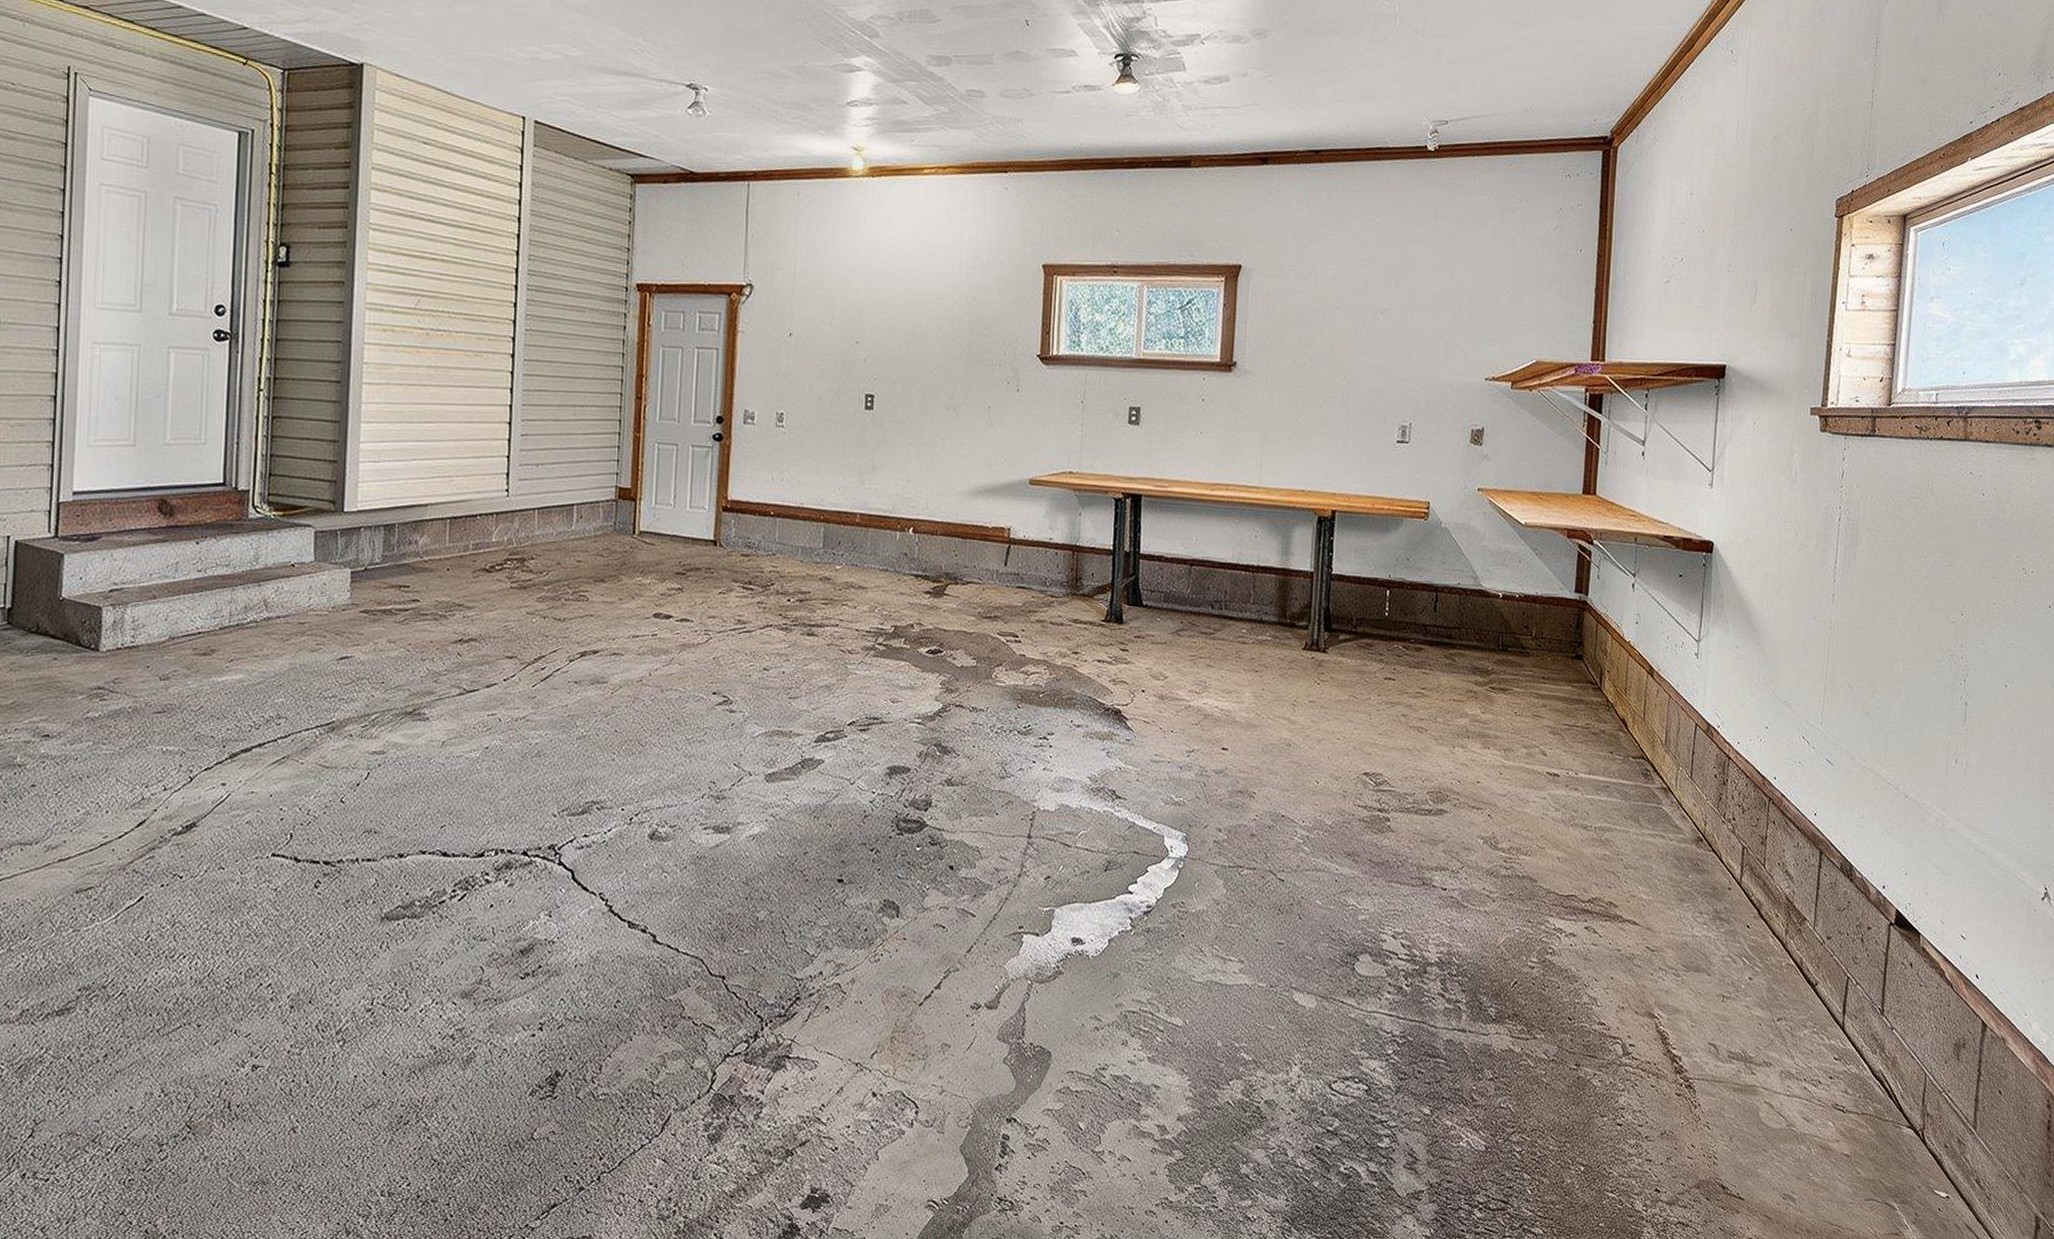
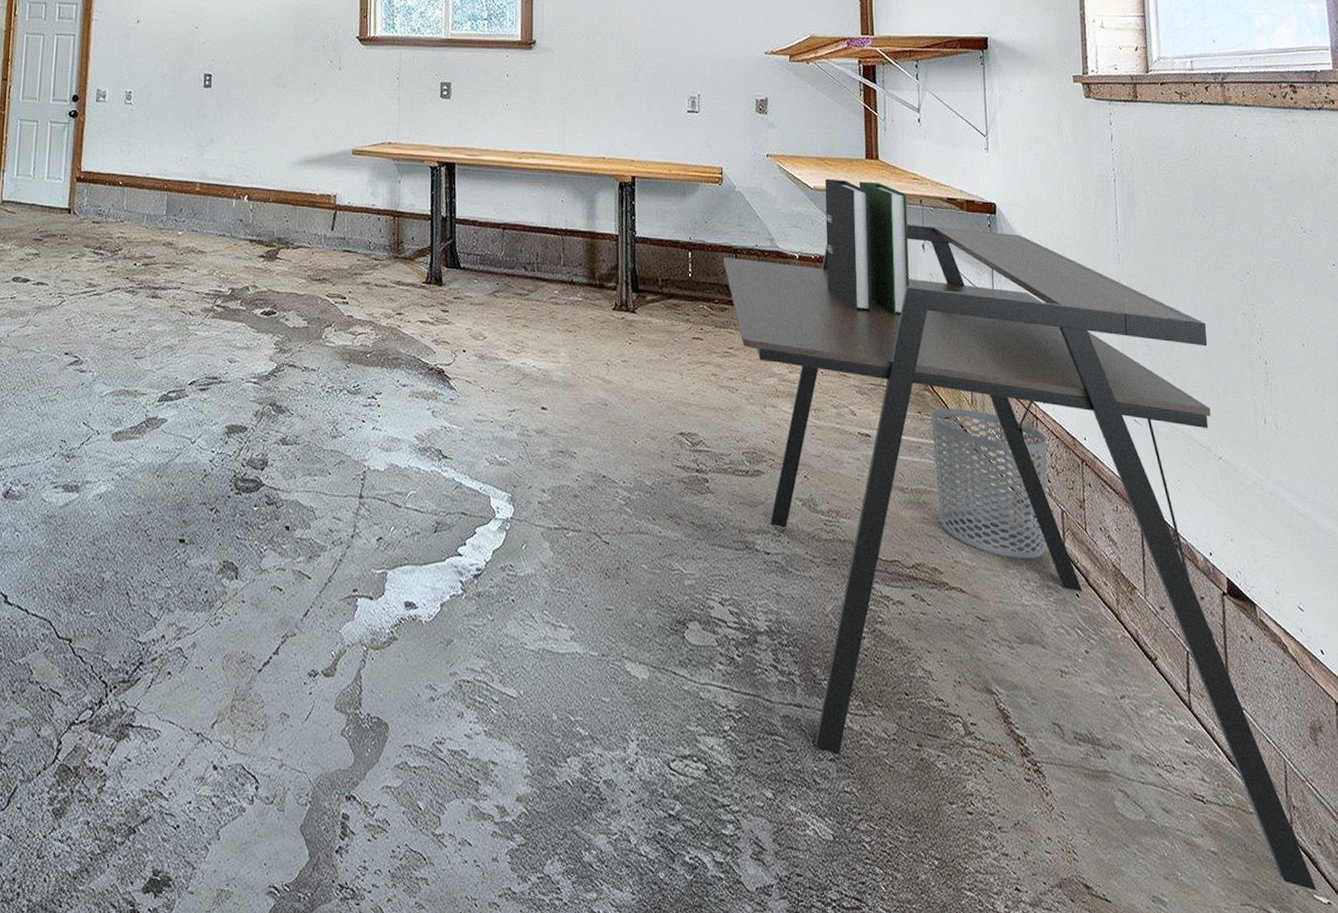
desk: none [1423,562,1938,1187] -> present [724,223,1317,891]
binder: none [1529,514,1622,657] -> present [825,178,910,316]
waste bin: none [1620,748,1737,893] -> present [931,408,1048,559]

